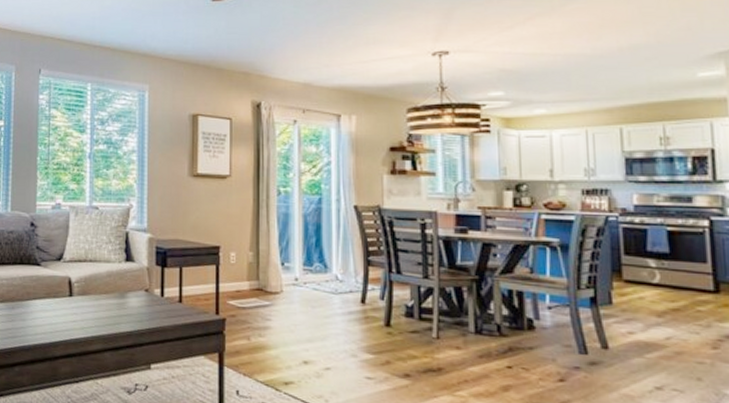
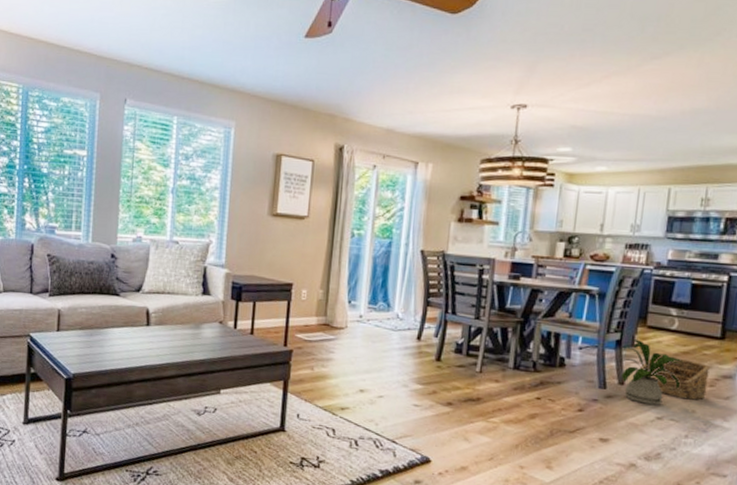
house plant: none [596,295,677,373] -> present [618,339,685,406]
basket: none [624,313,711,365] -> present [640,355,710,400]

